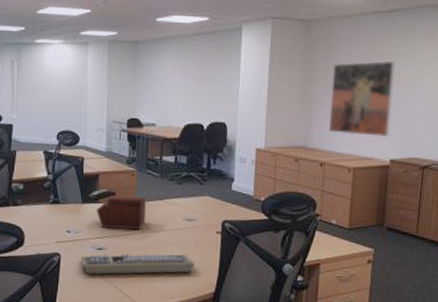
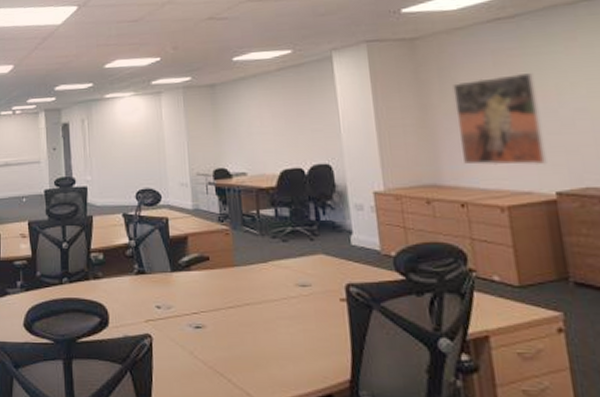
keyboard: present [80,253,195,275] -> none [175,330,319,361]
sewing box: present [96,195,146,230] -> none [188,260,250,302]

